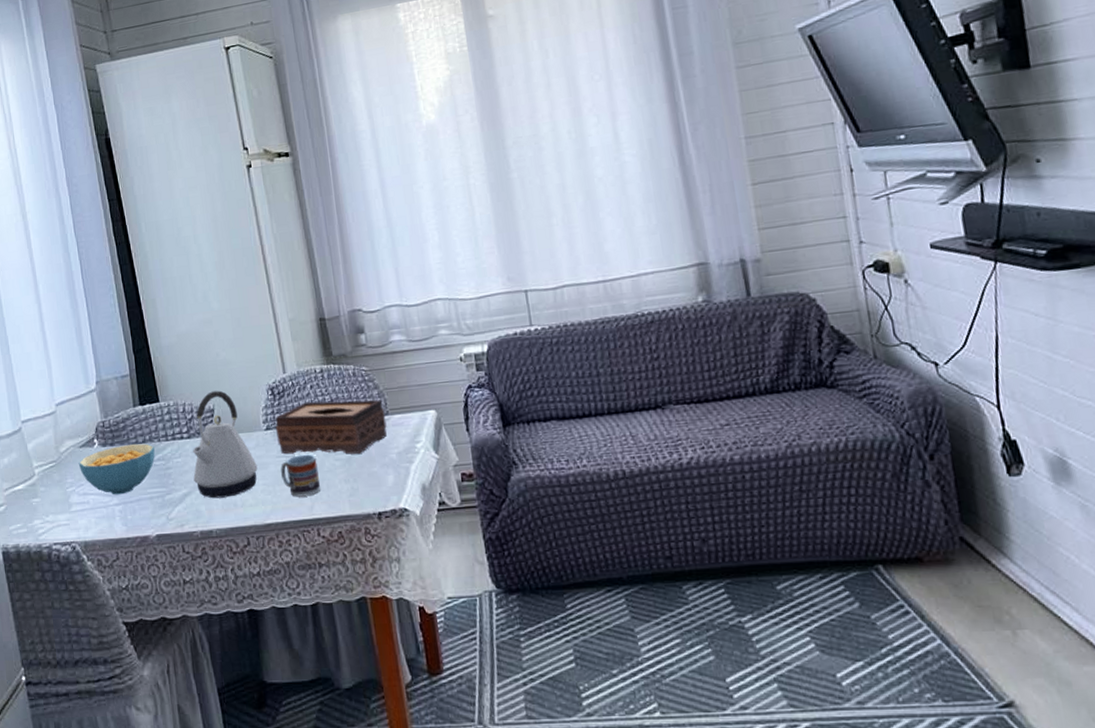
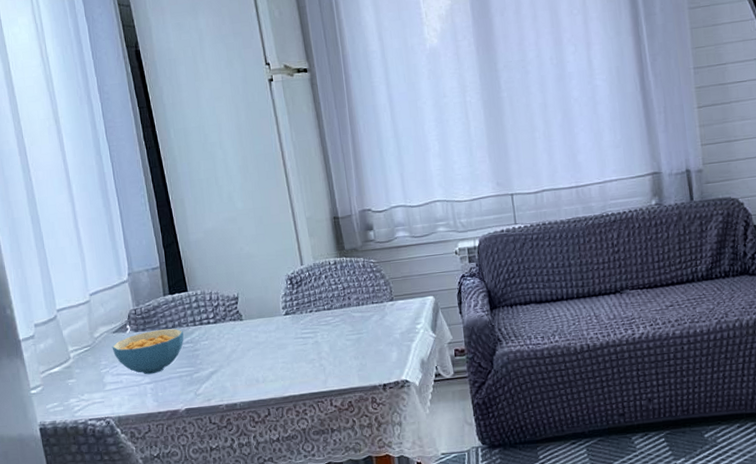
kettle: present [193,390,258,499] -> none [218,280,278,376]
tissue box: present [275,400,387,455] -> none [293,288,392,336]
cup: present [281,454,321,497] -> none [298,335,334,373]

